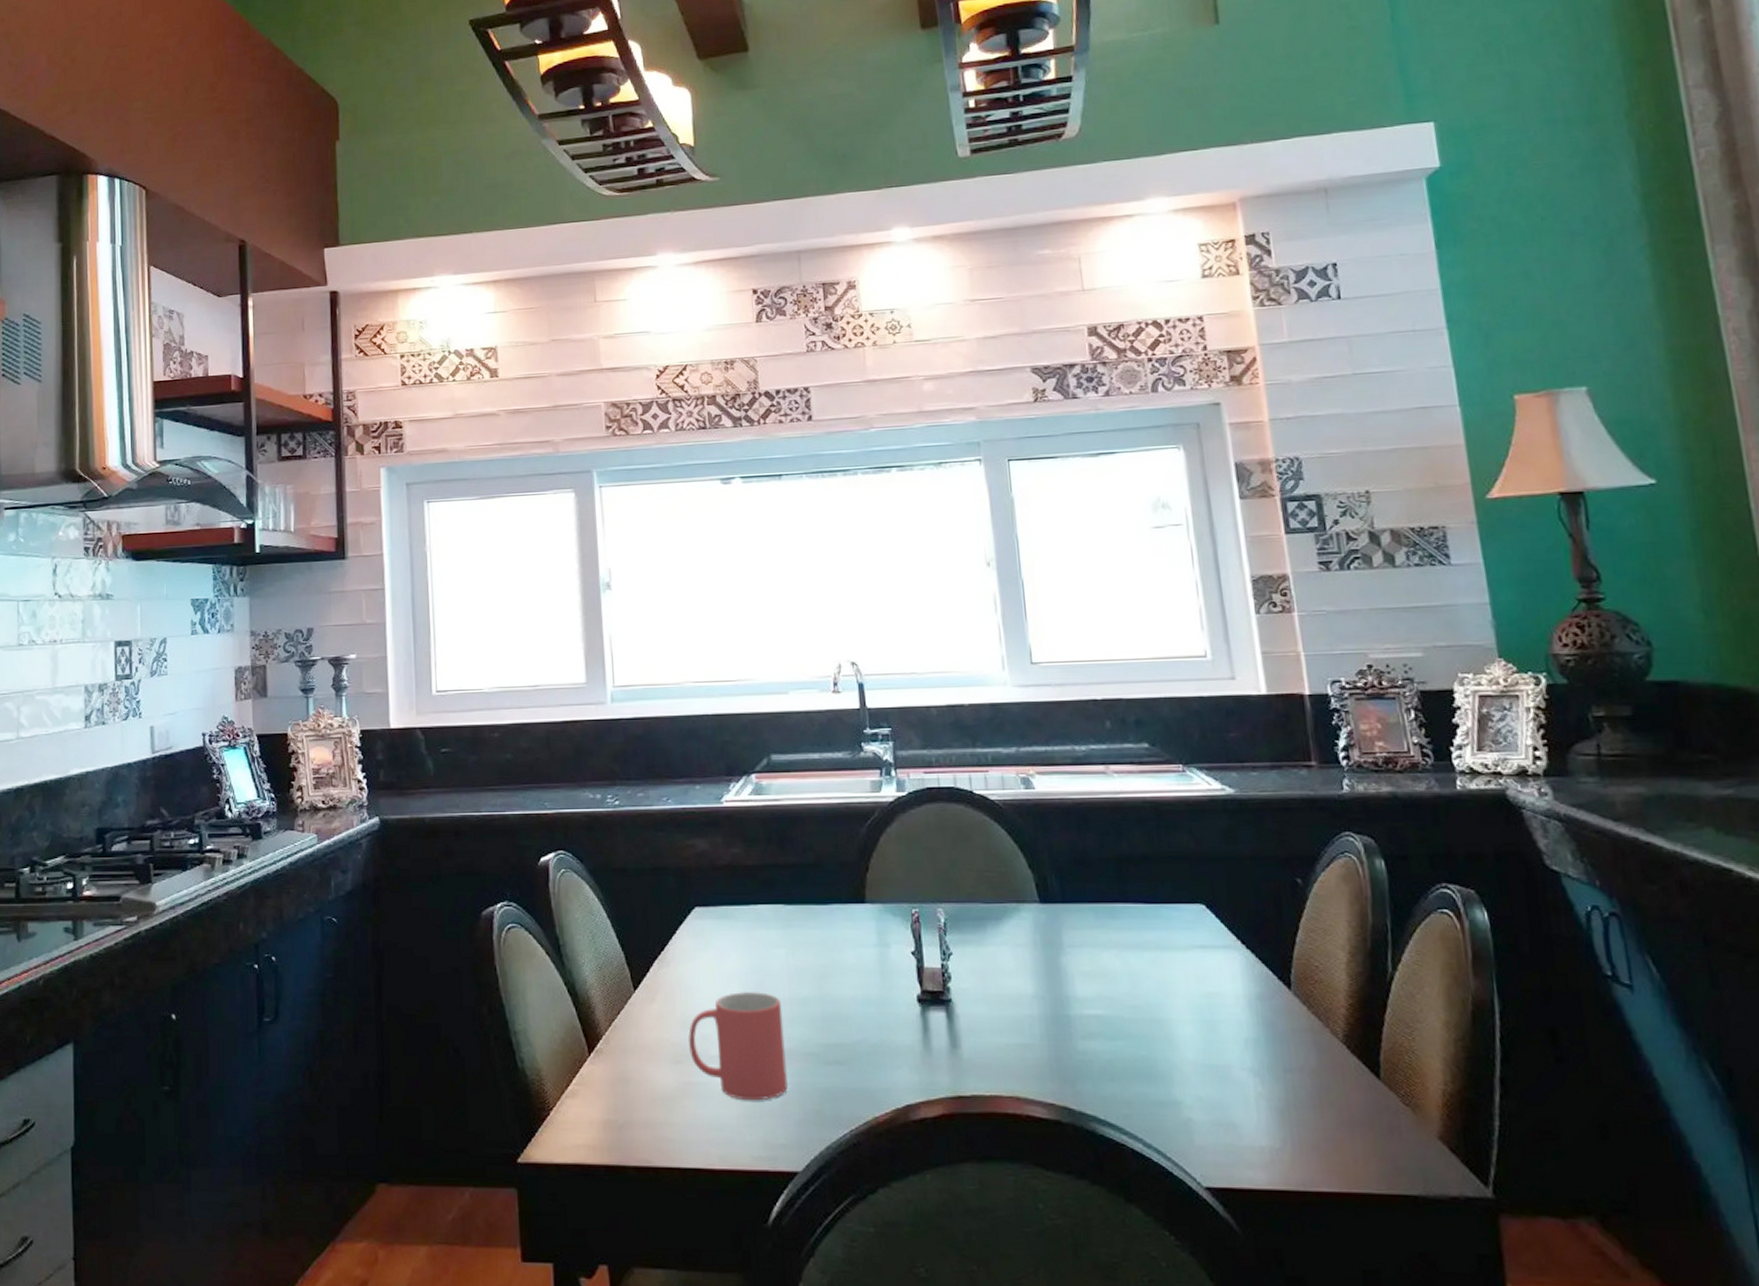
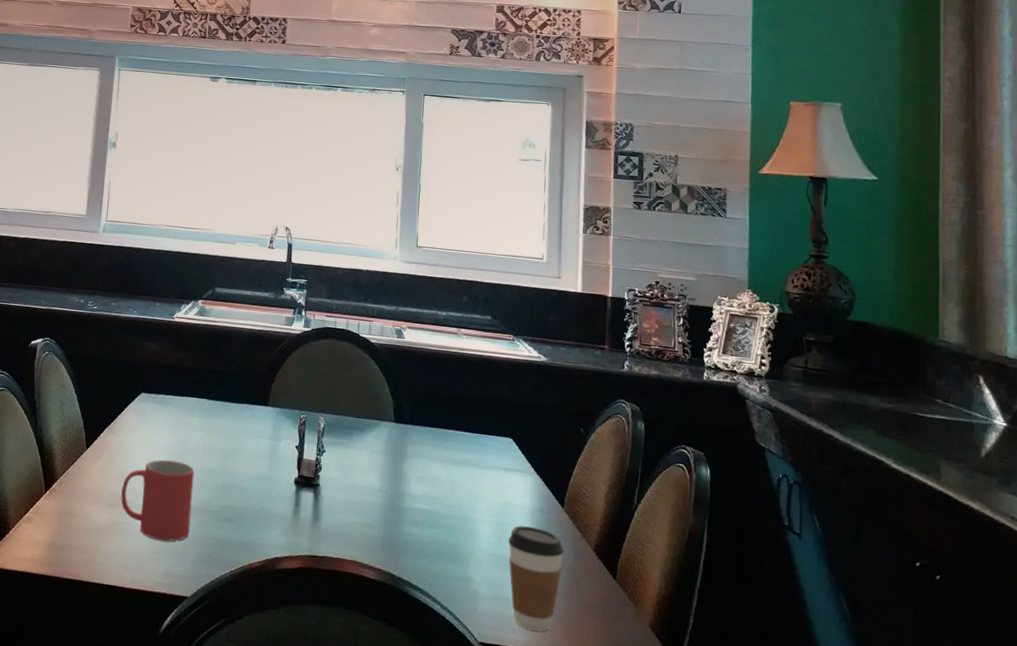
coffee cup: none [1222,1022,1303,1163] -> present [508,525,564,632]

